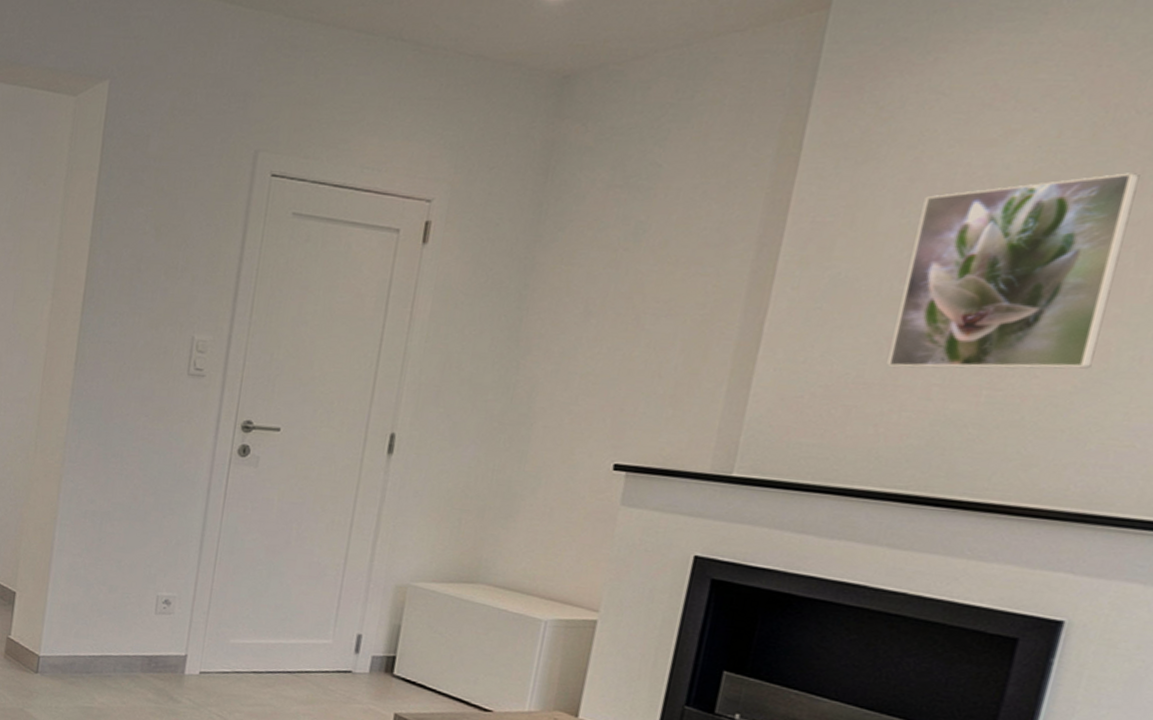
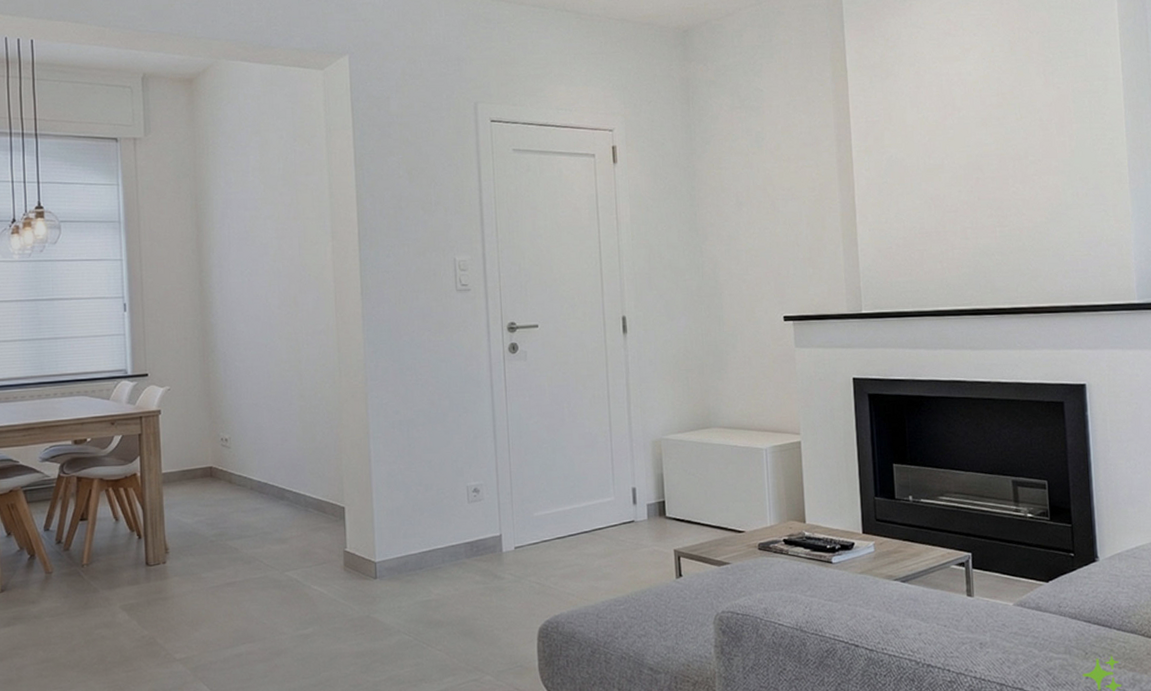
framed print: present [887,173,1140,369] -> none [928,72,1052,219]

